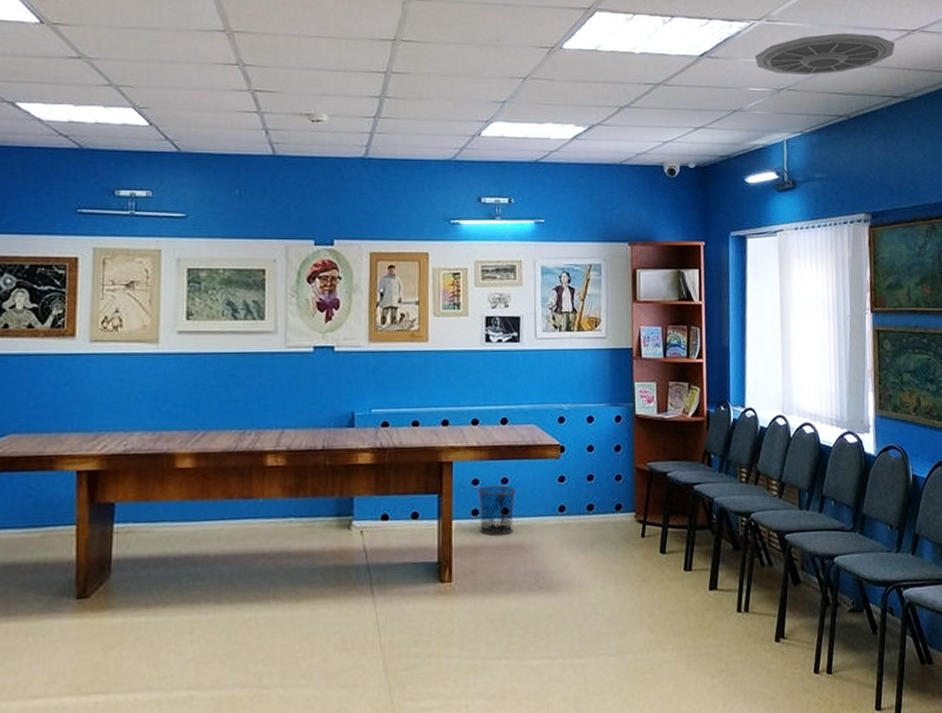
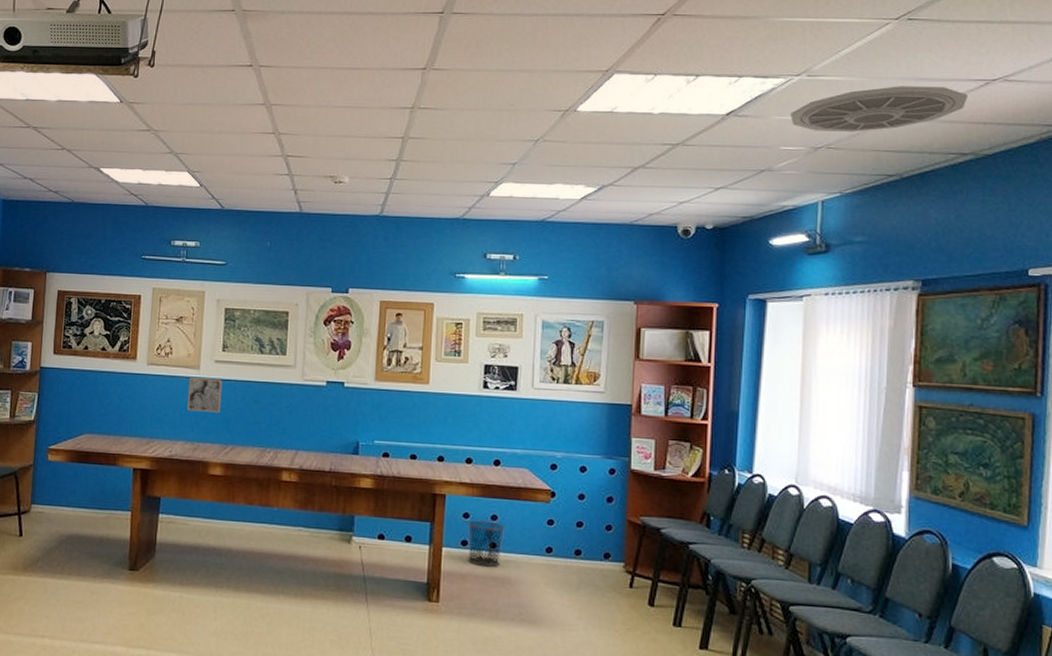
wall art: none [145,353,188,394] -> present [188,378,223,413]

